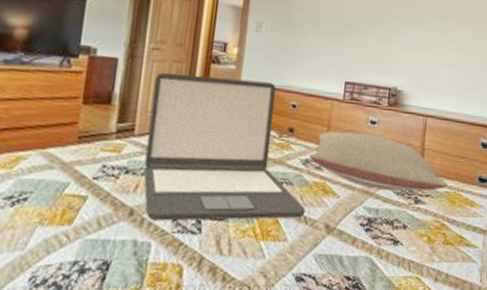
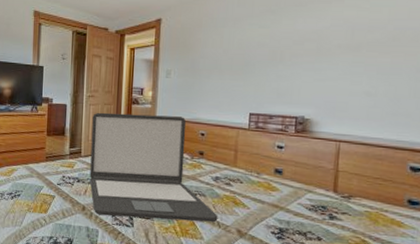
pillow: present [309,131,448,192] -> none [218,155,368,209]

